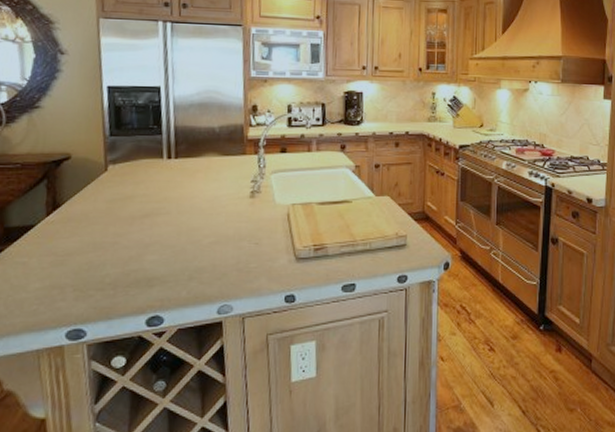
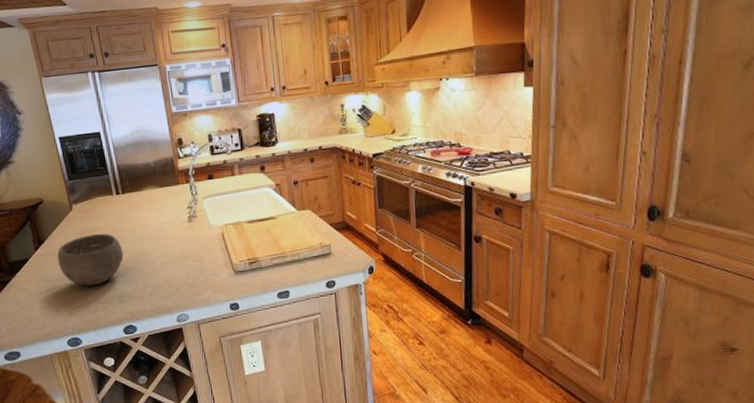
bowl: none [74,201,164,264] -> present [57,233,124,286]

